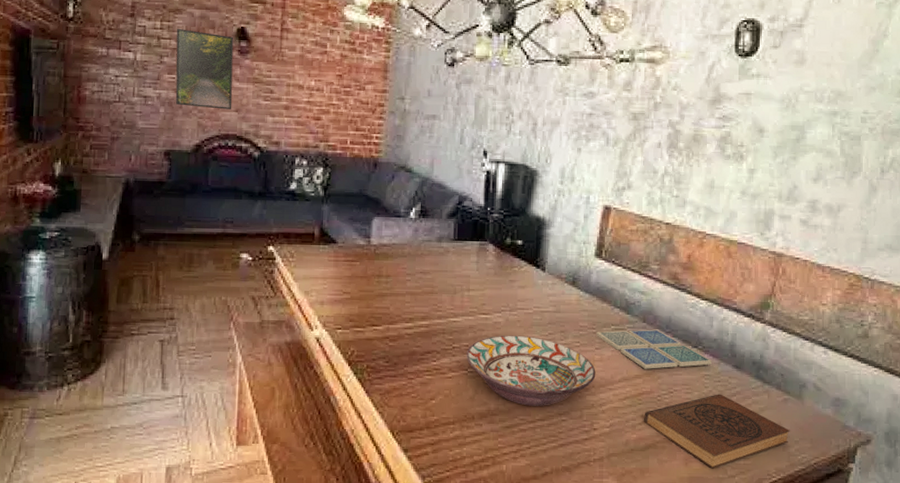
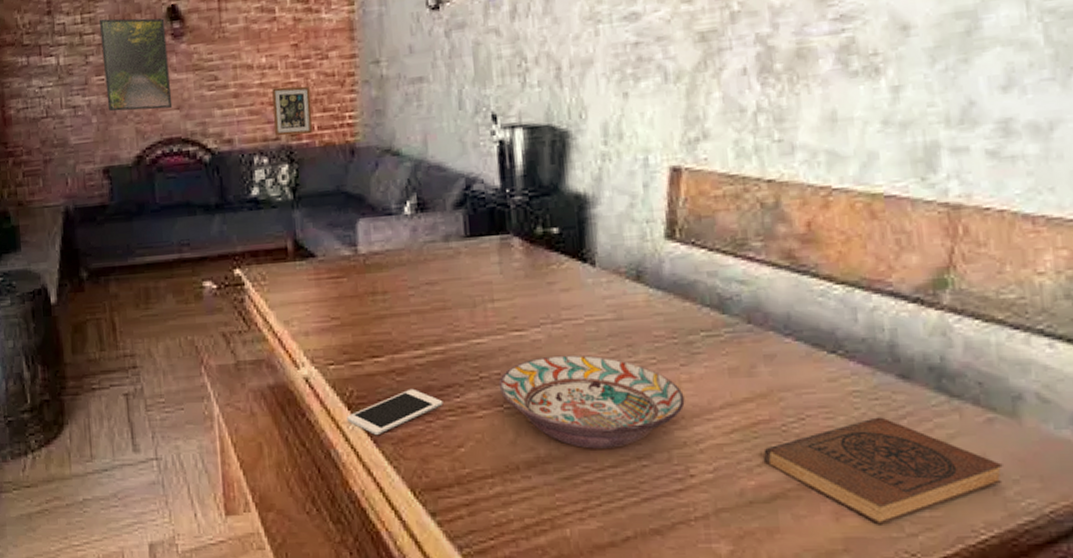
picture frame: none [314,106,348,147] -> present [272,85,313,137]
cell phone: none [347,352,423,386] -> present [347,388,444,435]
drink coaster: present [596,329,712,369] -> none [679,331,862,389]

